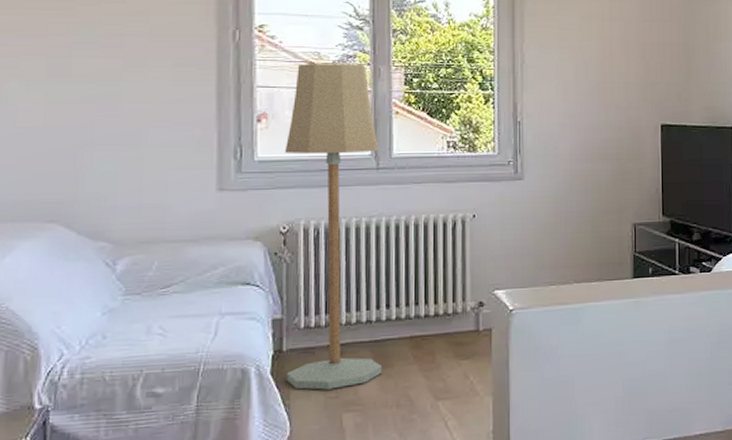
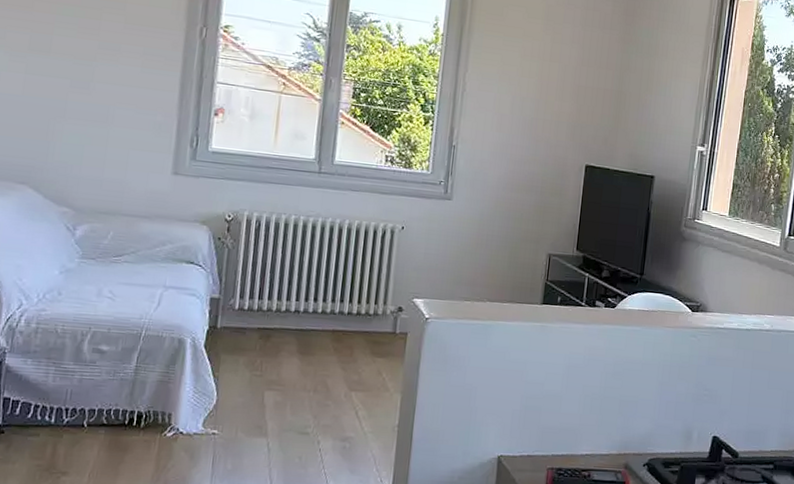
floor lamp: present [284,64,382,390] -> none [217,66,323,368]

